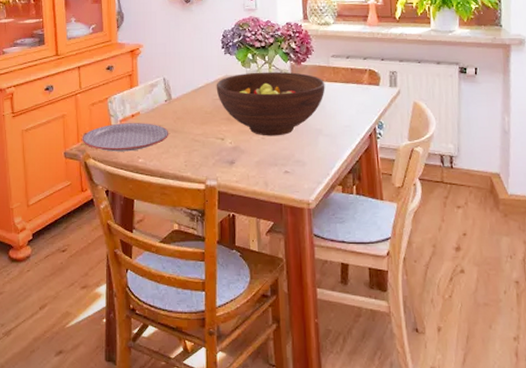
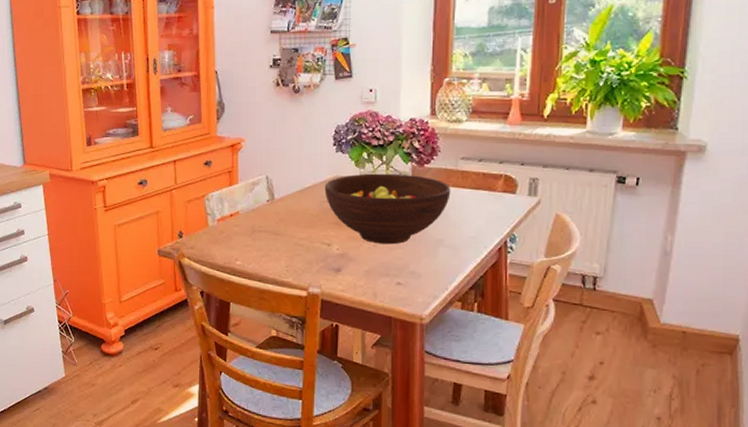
plate: present [82,123,169,152] -> none [176,222,270,253]

